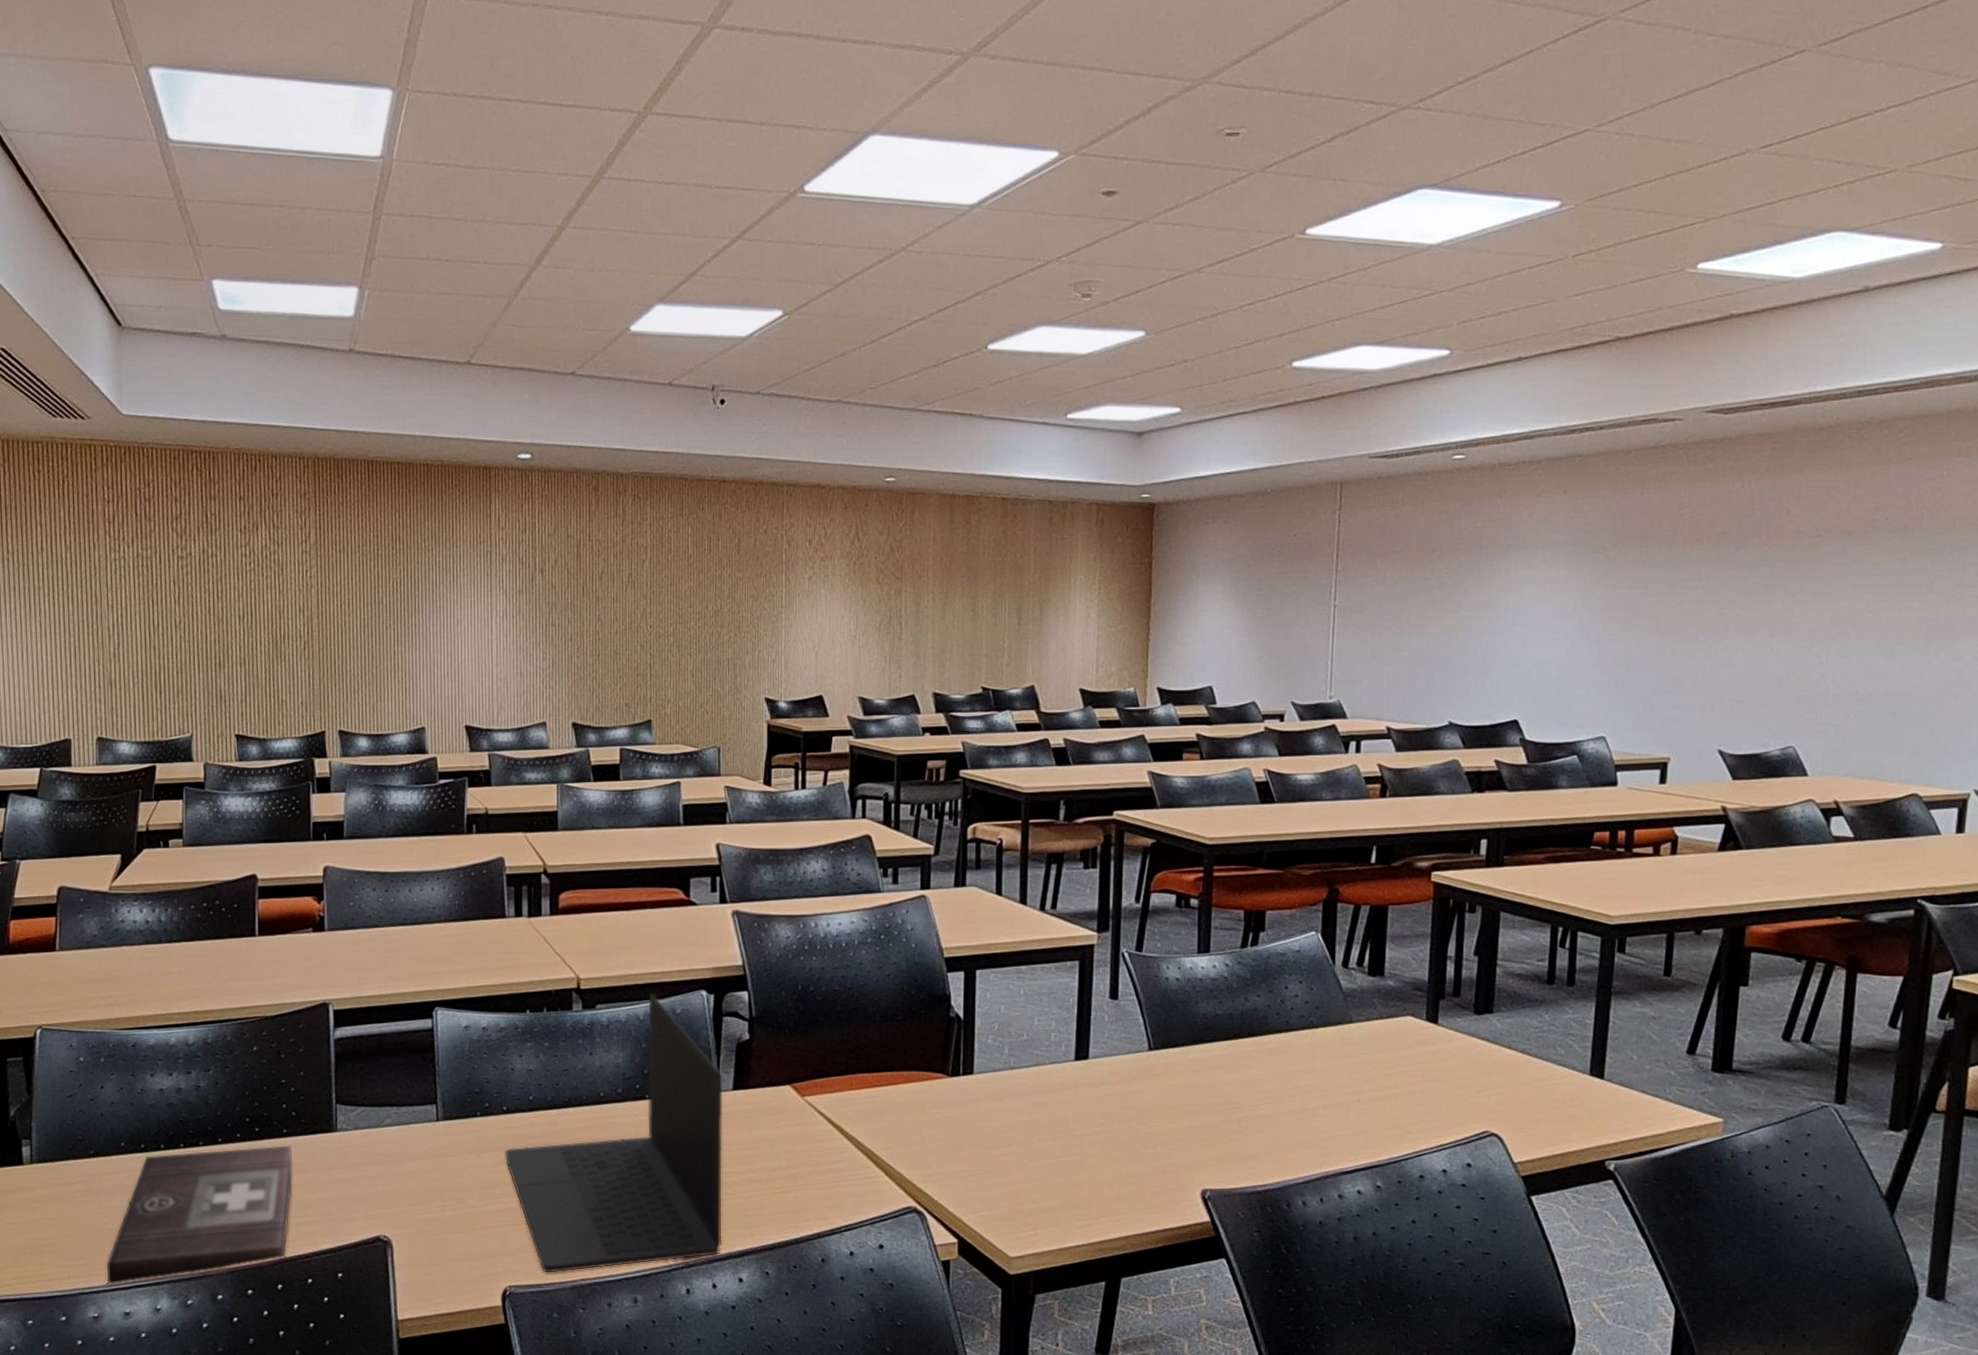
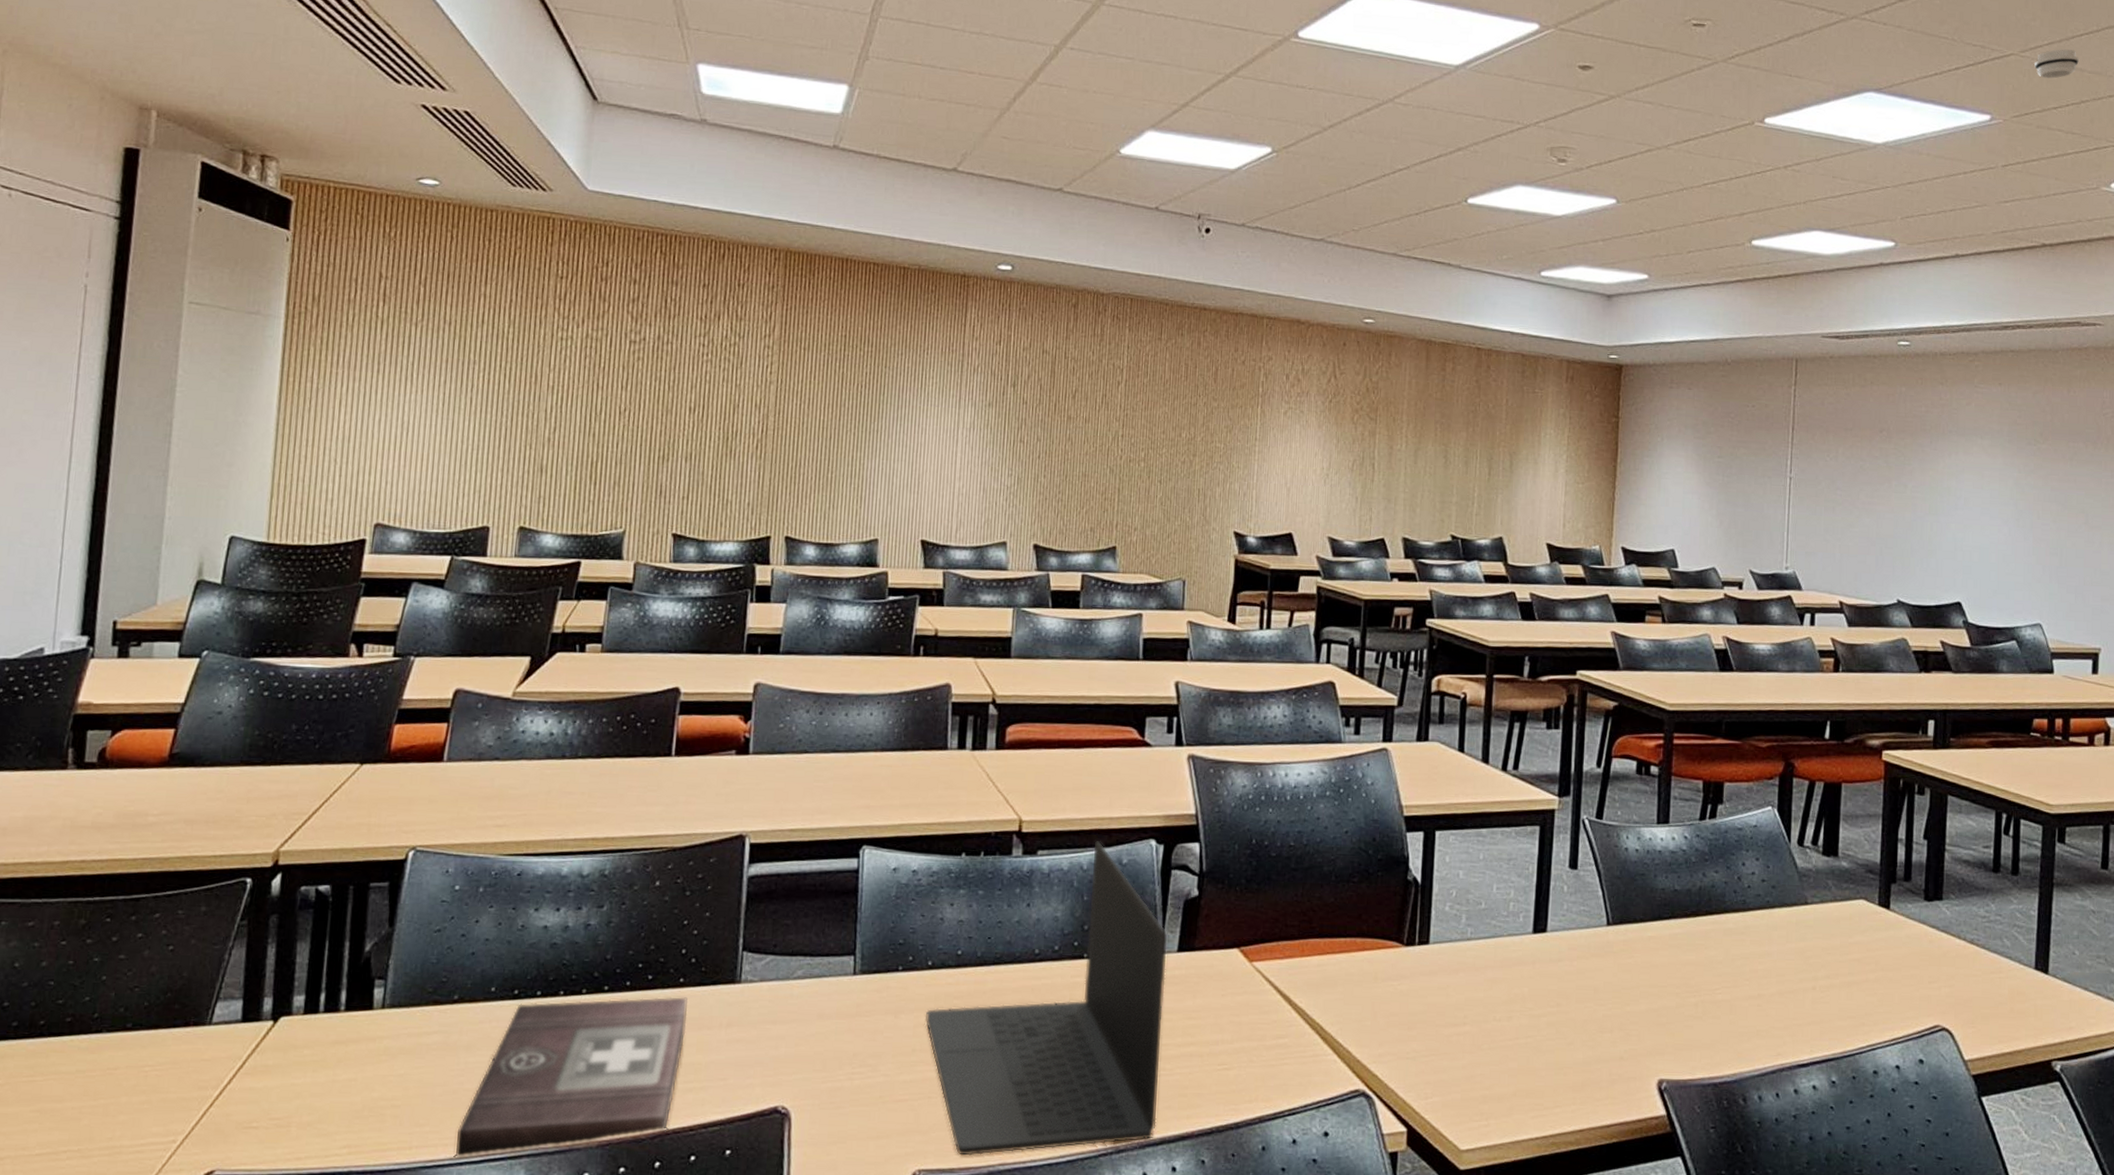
smoke detector: none [1612,118,1664,153] -> present [2034,49,2079,79]

